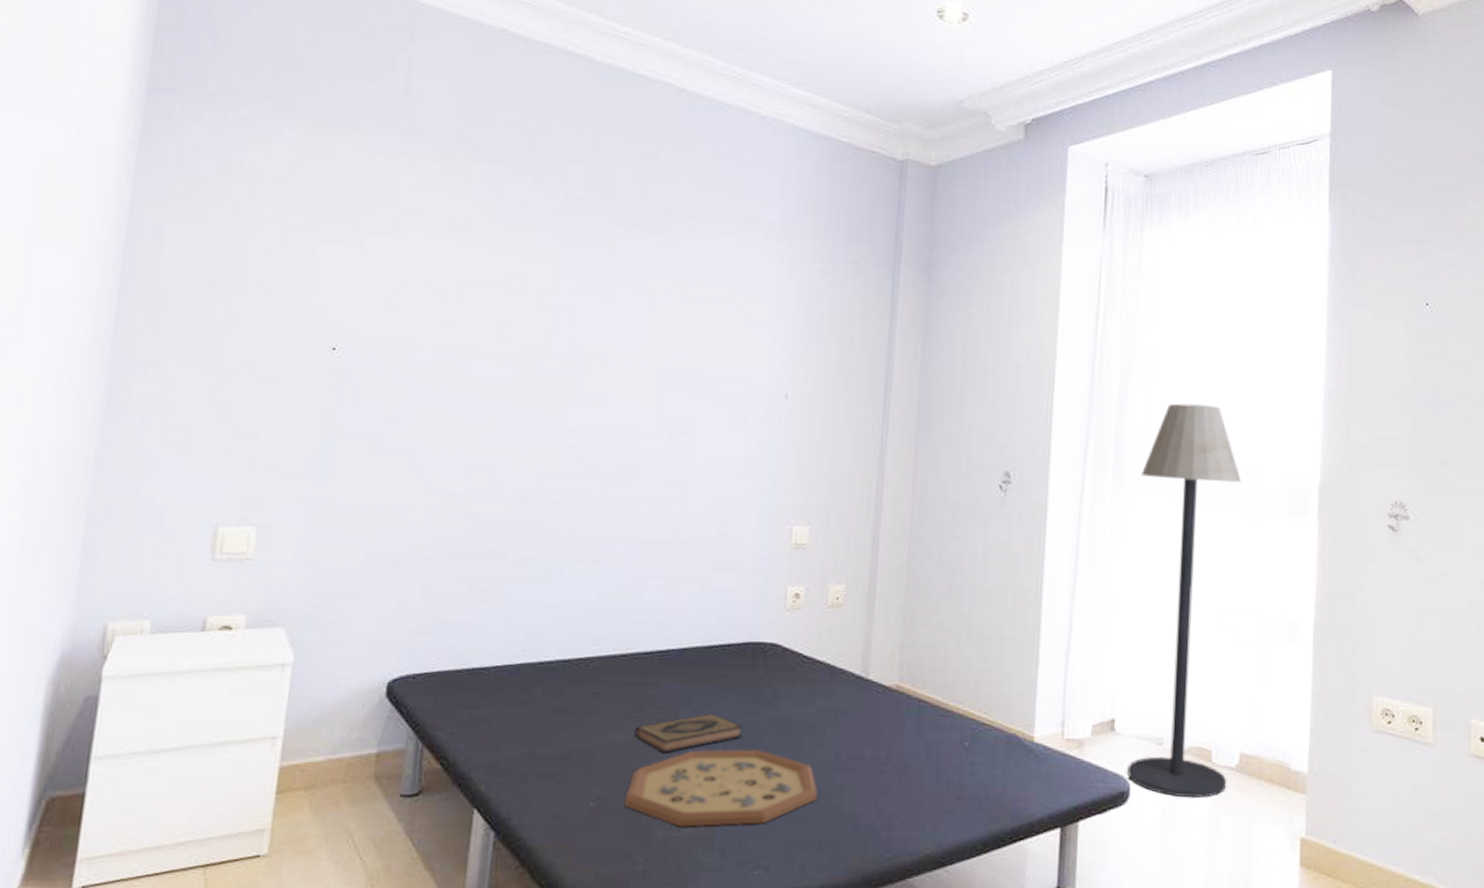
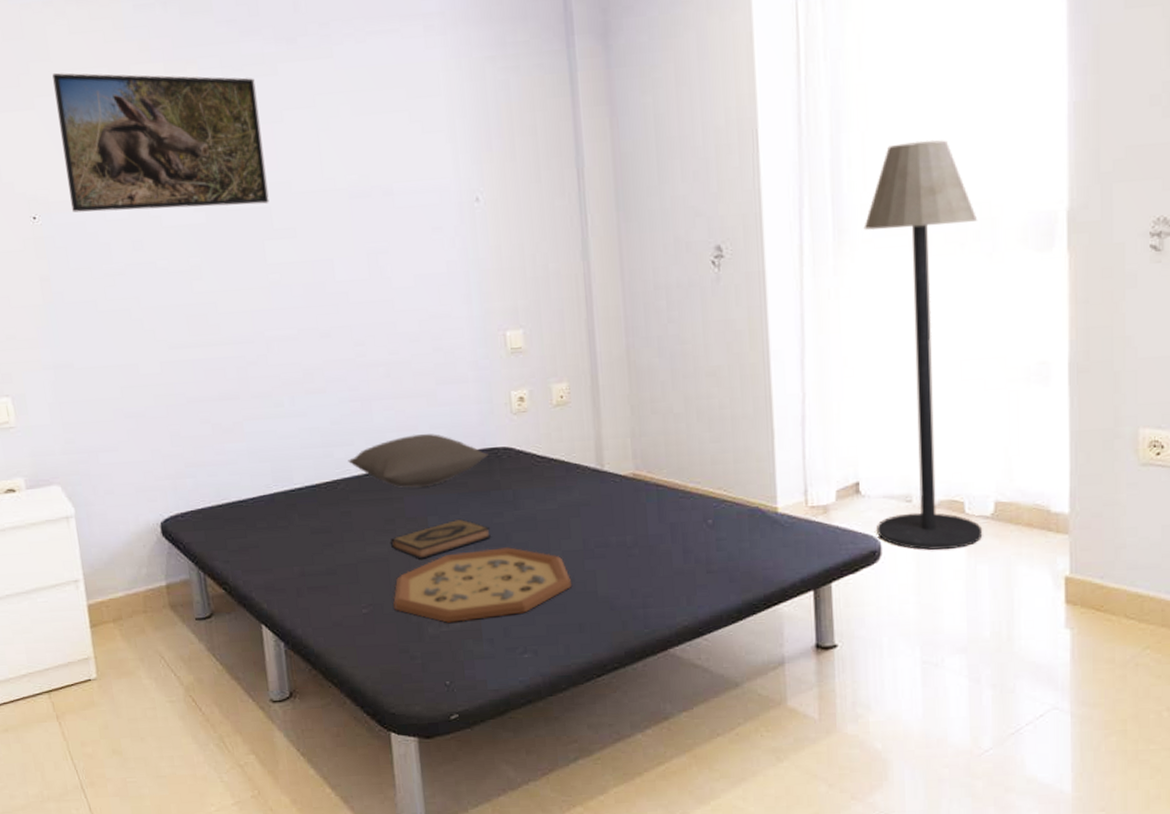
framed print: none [376,215,592,370] -> present [52,72,269,213]
pillow: none [607,619,754,675] -> present [348,434,488,488]

